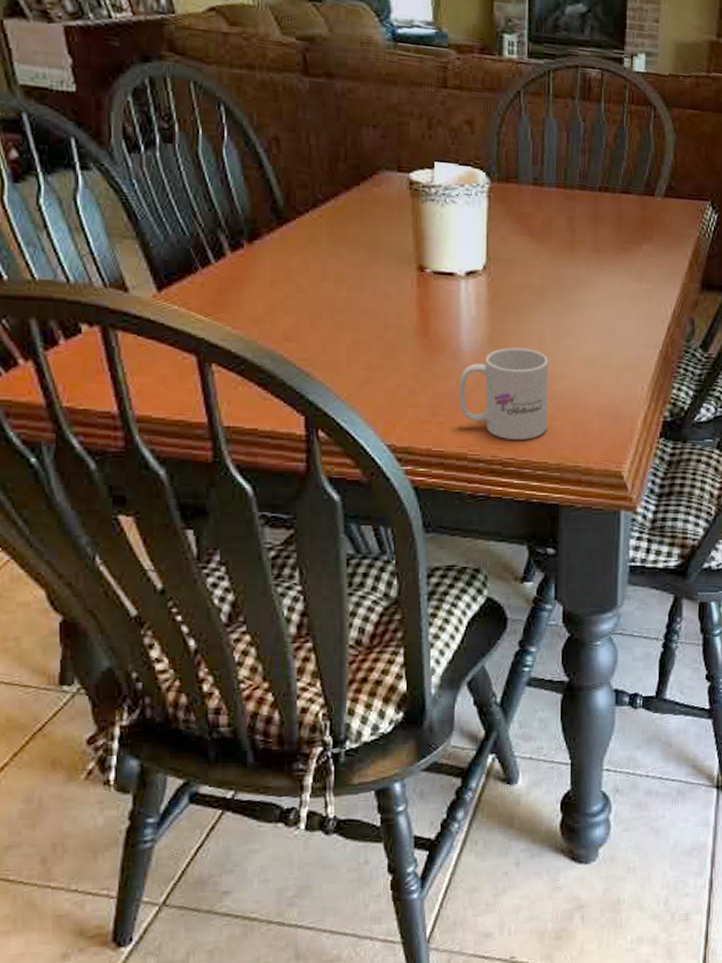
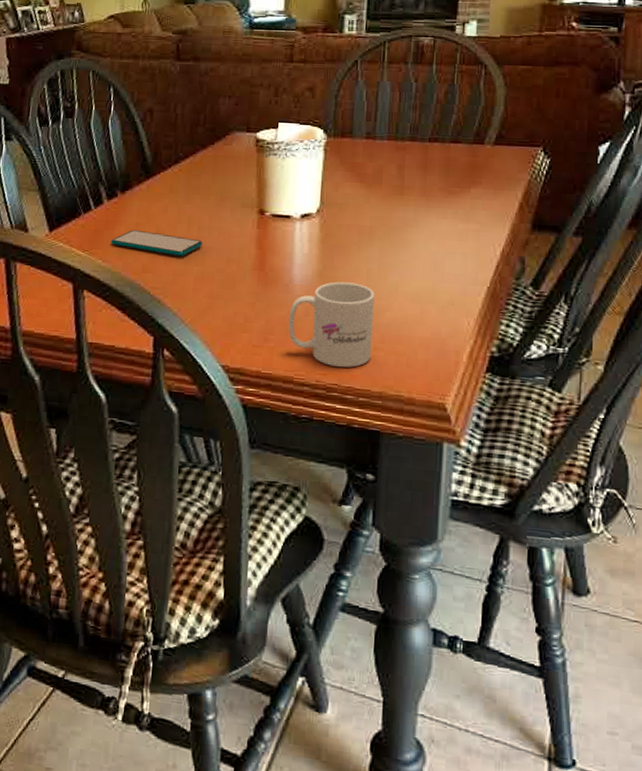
smartphone: none [241,288,355,321] -> present [111,229,203,257]

